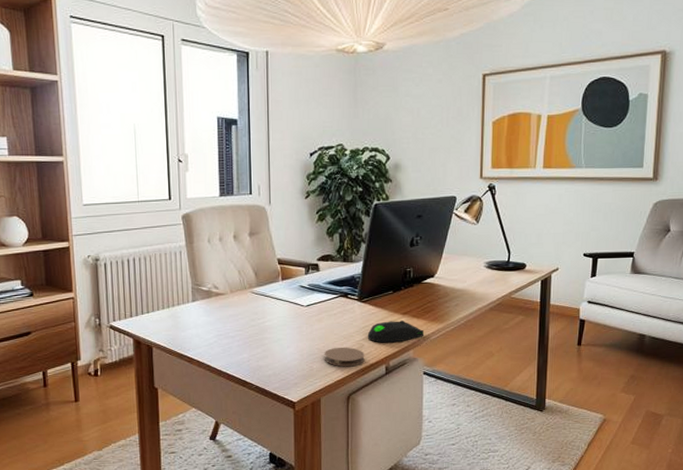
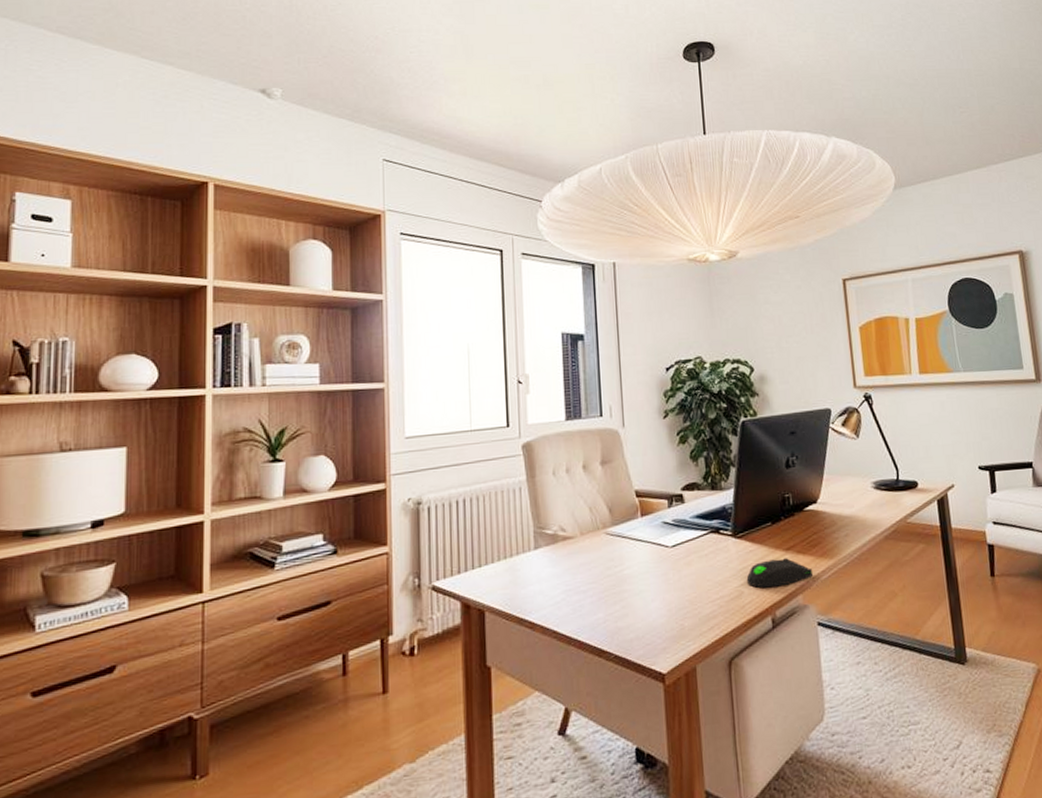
coaster: present [324,347,365,367] -> none [696,596,746,622]

